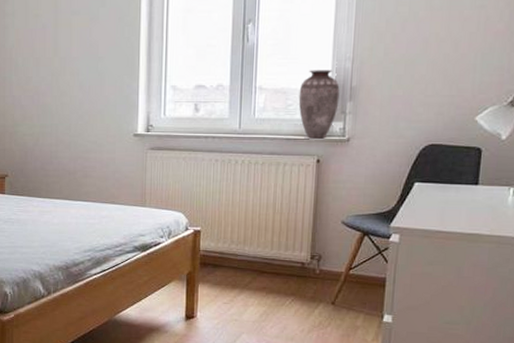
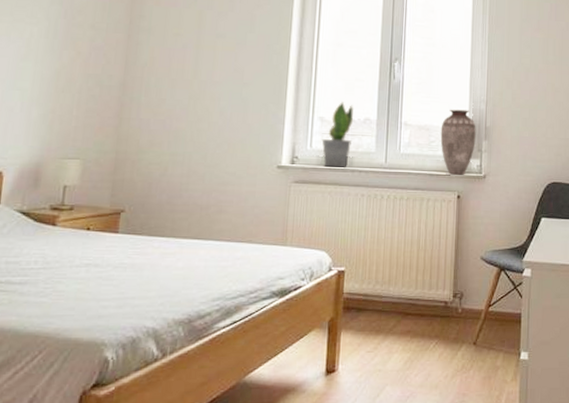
potted plant: none [175,69,205,135] -> present [321,102,353,169]

